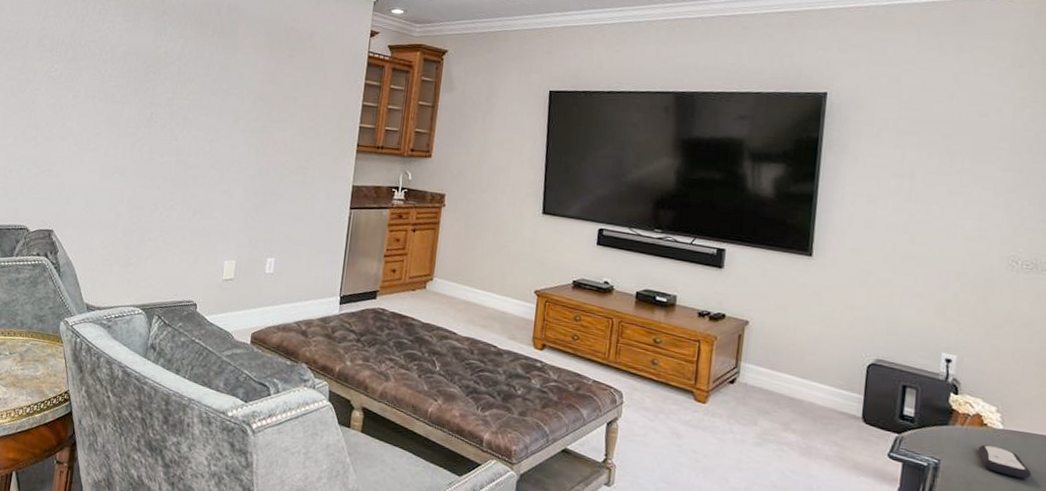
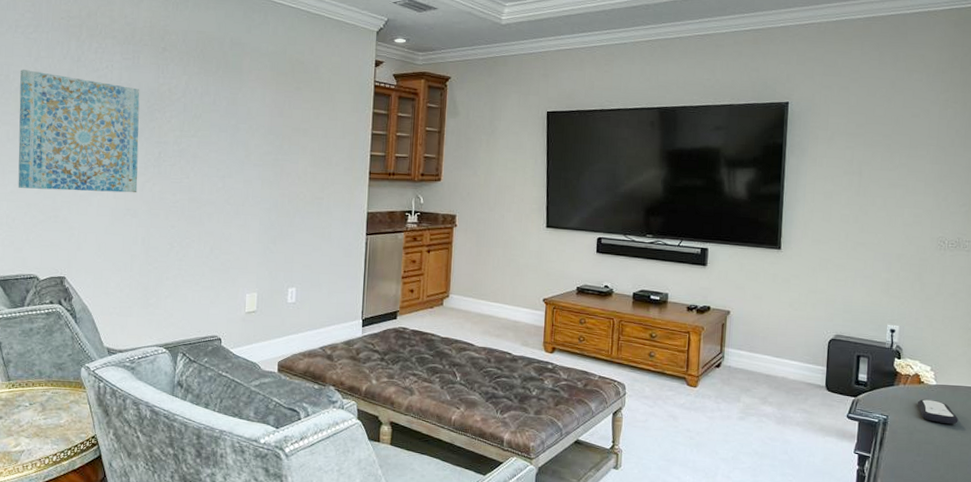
wall art: none [17,27,138,152] -> present [18,70,140,193]

